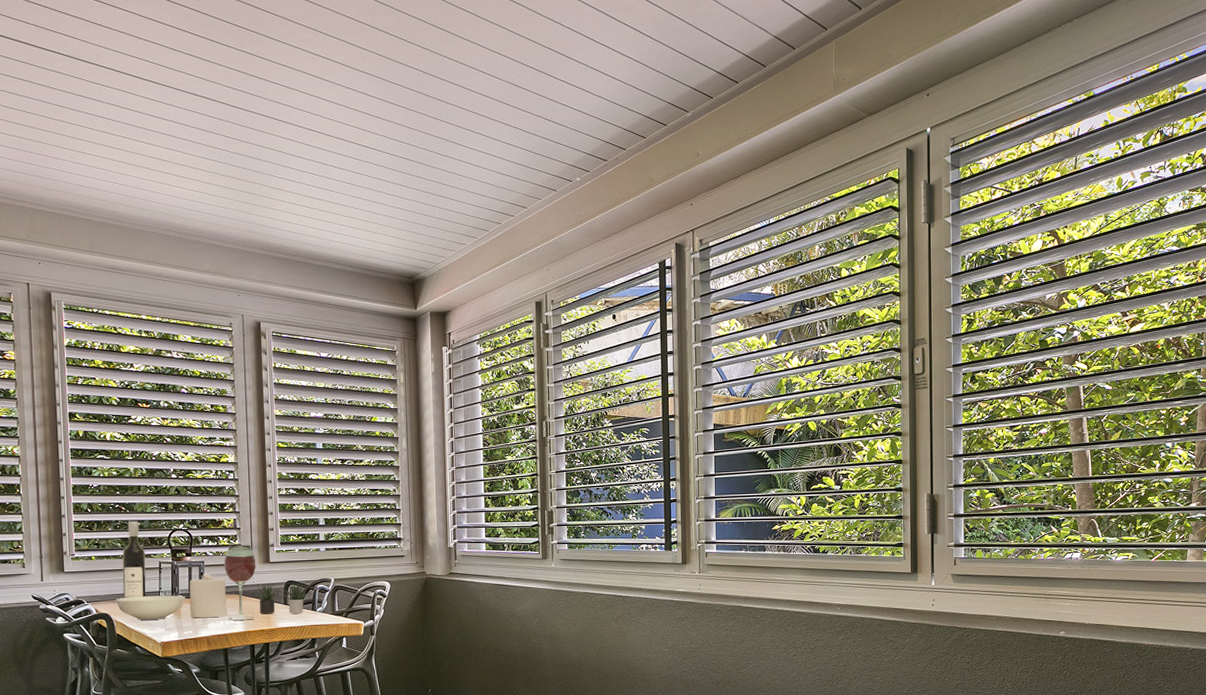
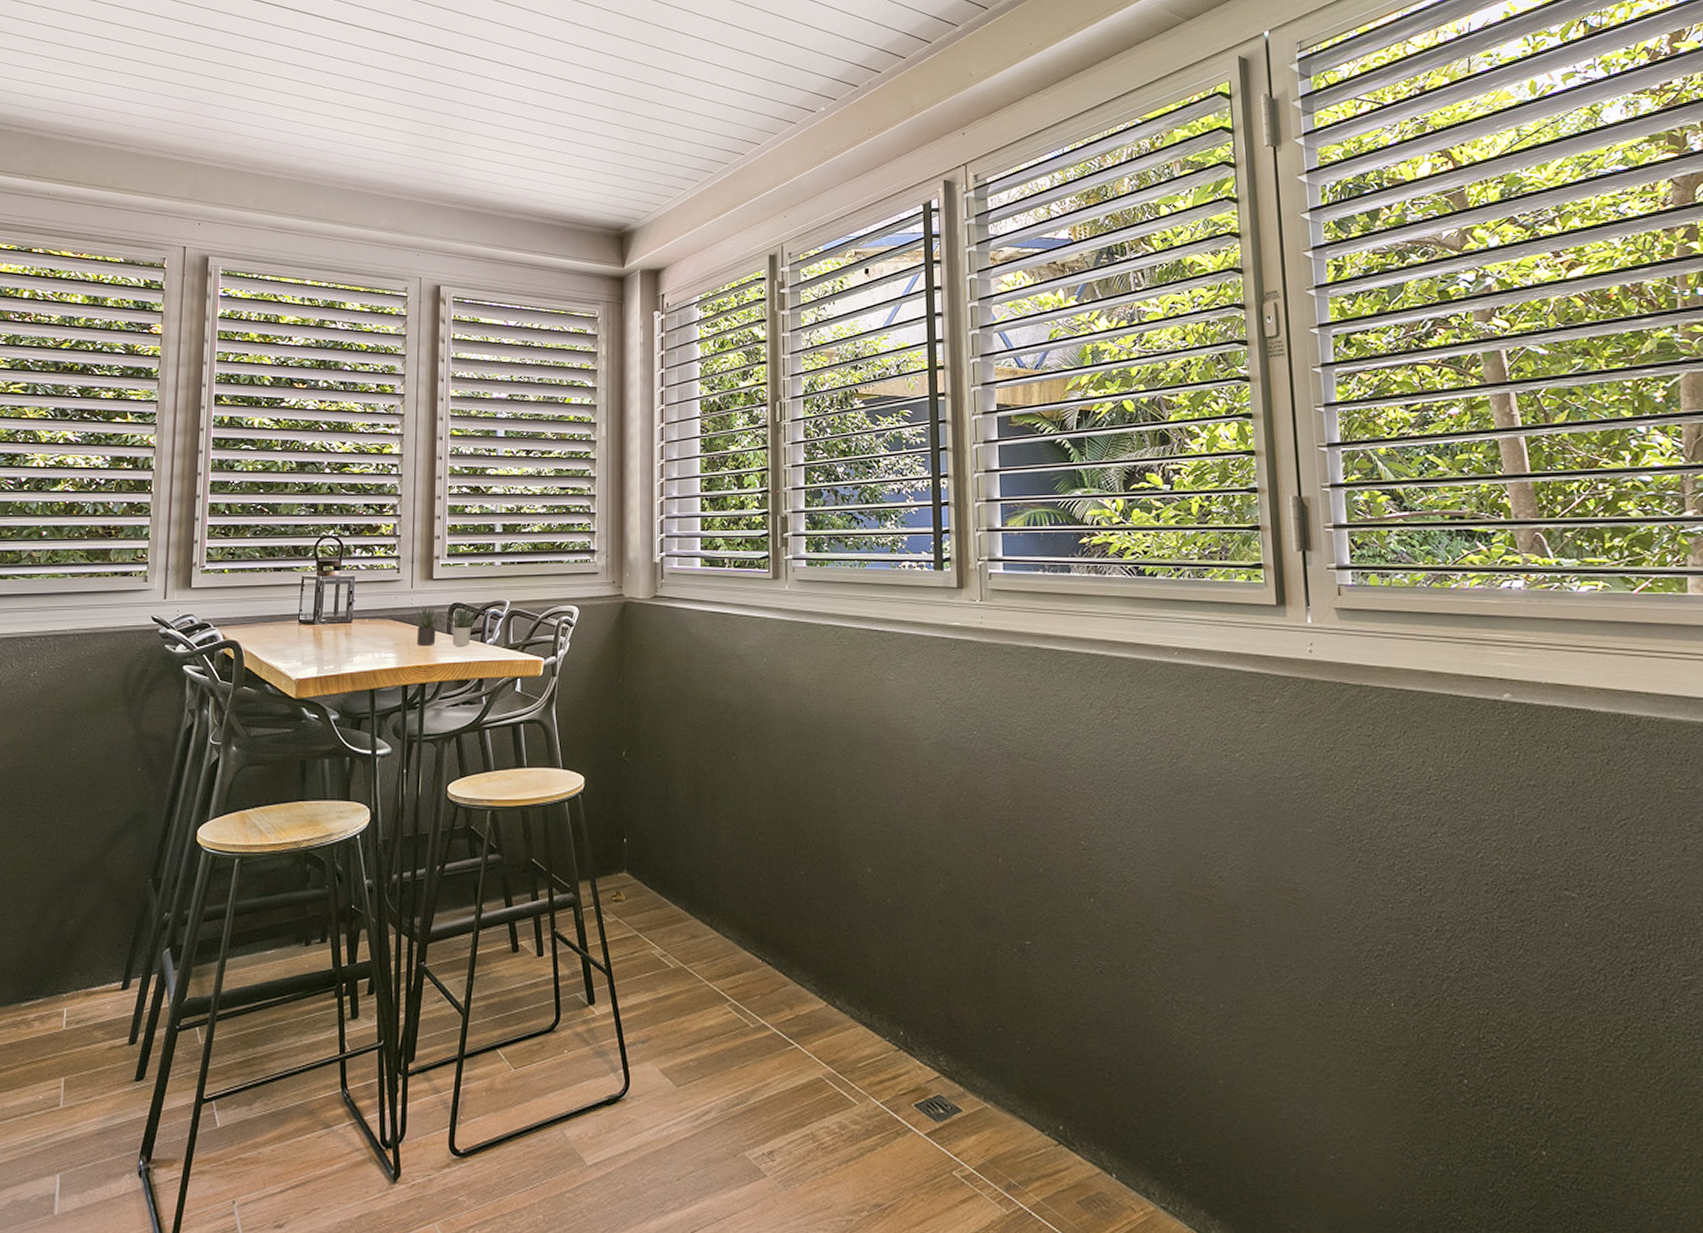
bowl: present [116,595,186,620] -> none [247,619,330,650]
bottle: present [122,521,146,599] -> none [256,525,287,623]
candle: present [189,572,228,618] -> none [333,591,379,649]
wineglass: present [224,544,256,621] -> none [377,556,417,653]

